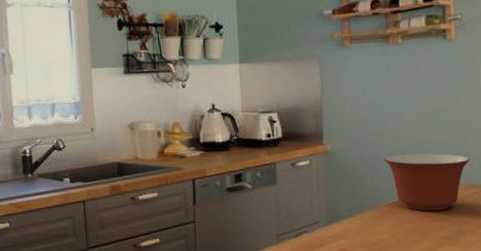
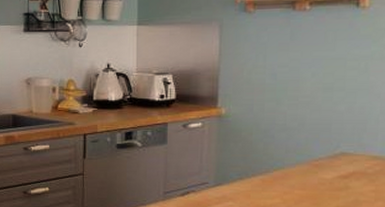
mixing bowl: present [384,153,470,211] -> none [281,122,374,180]

